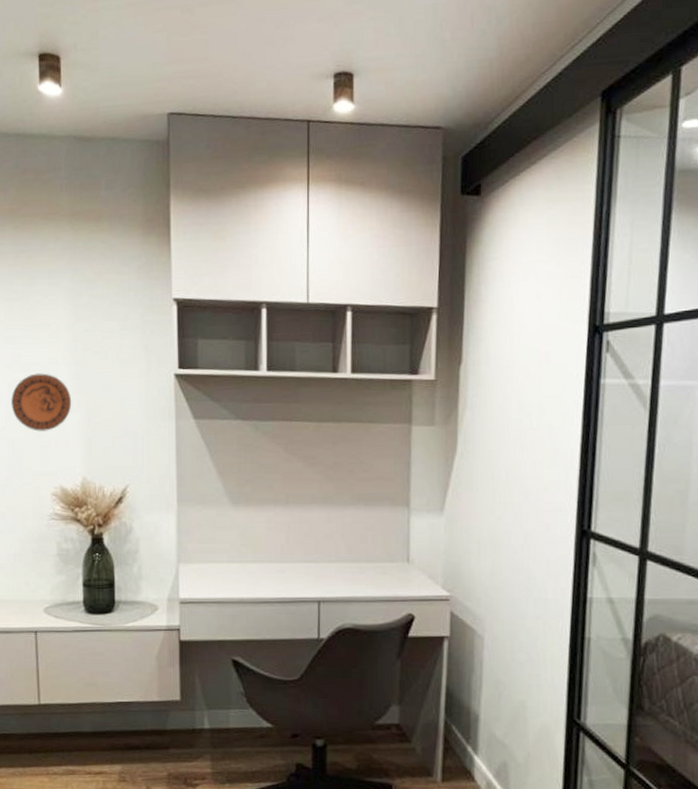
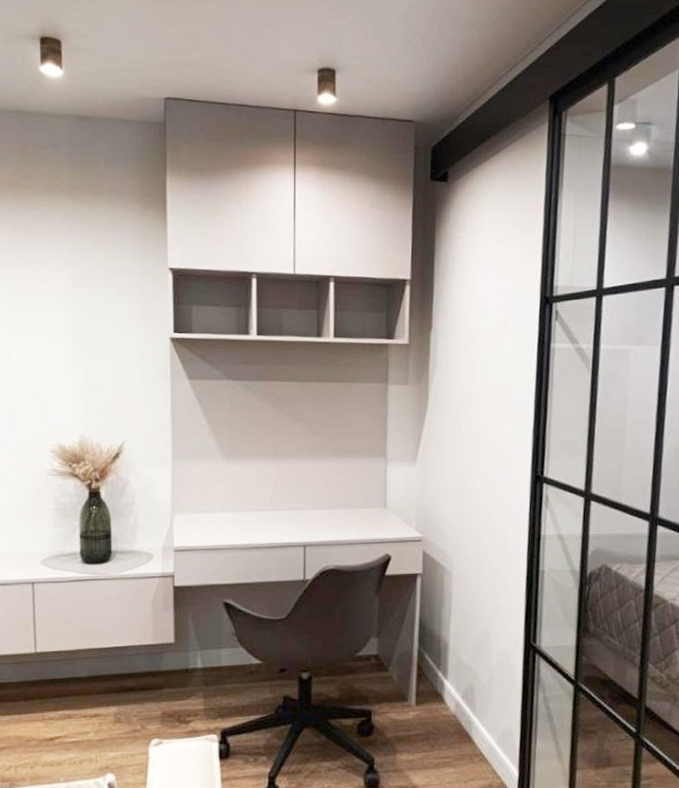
decorative plate: present [10,373,72,431] -> none [9,336,70,392]

